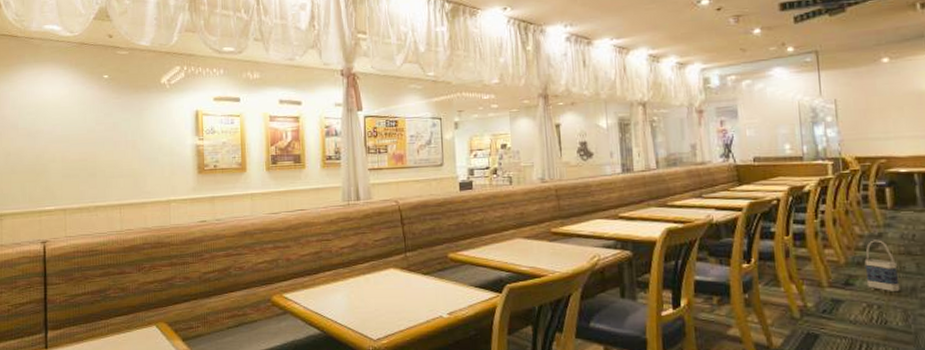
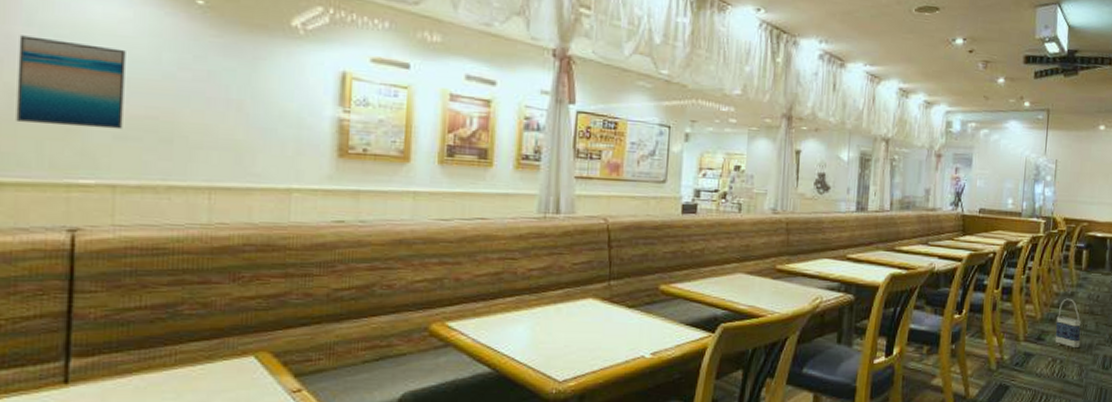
wall art: none [9,115,67,173] -> present [16,35,126,130]

